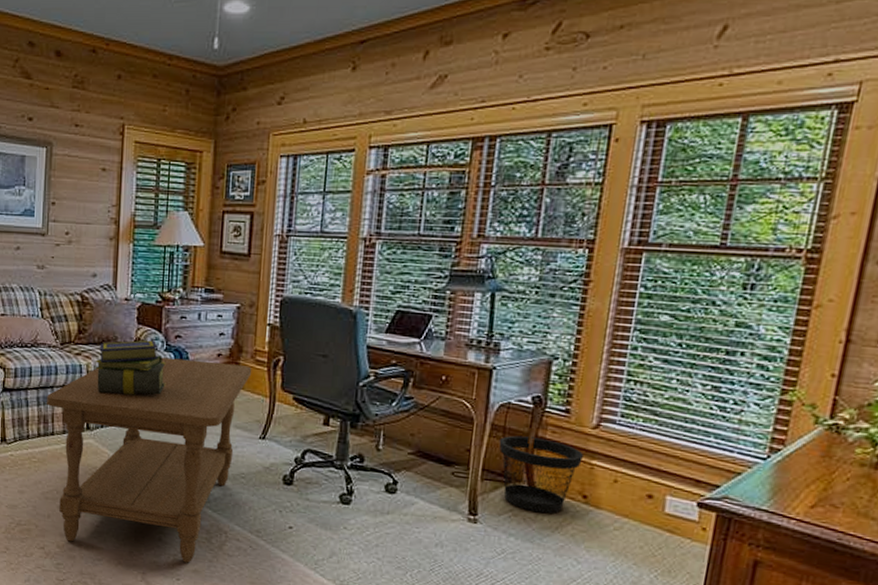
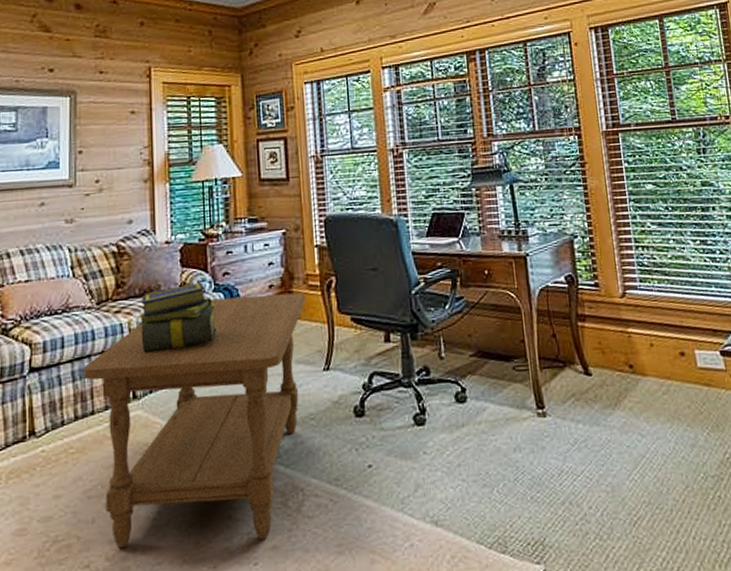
wastebasket: present [499,435,583,514] -> none [547,315,620,393]

